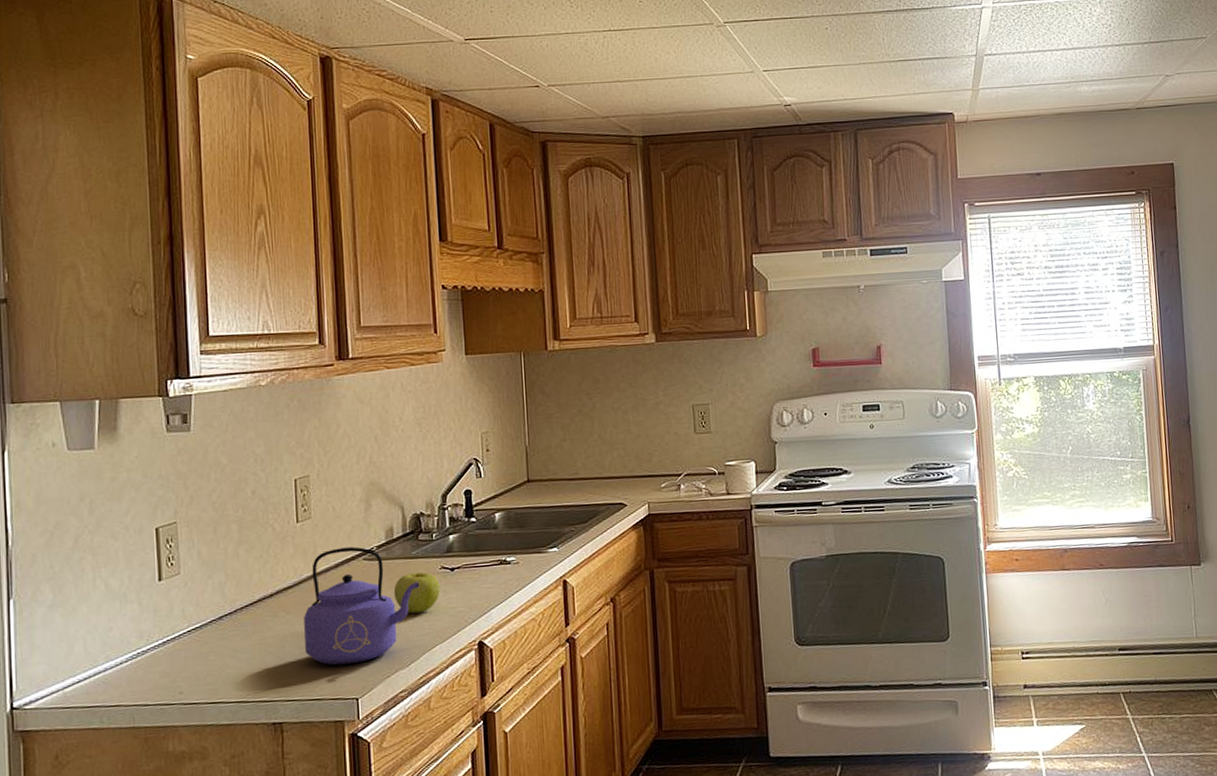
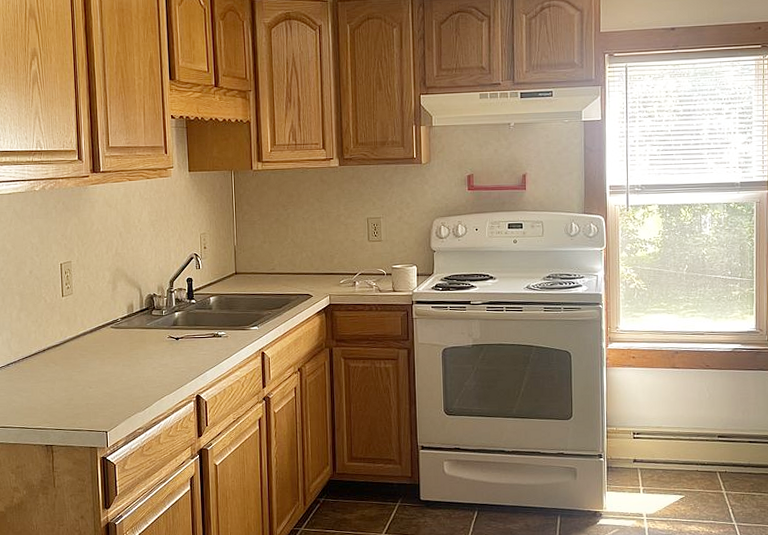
kettle: present [304,546,419,666] -> none [68,317,152,406]
apple: present [393,572,440,614] -> none [133,340,168,371]

